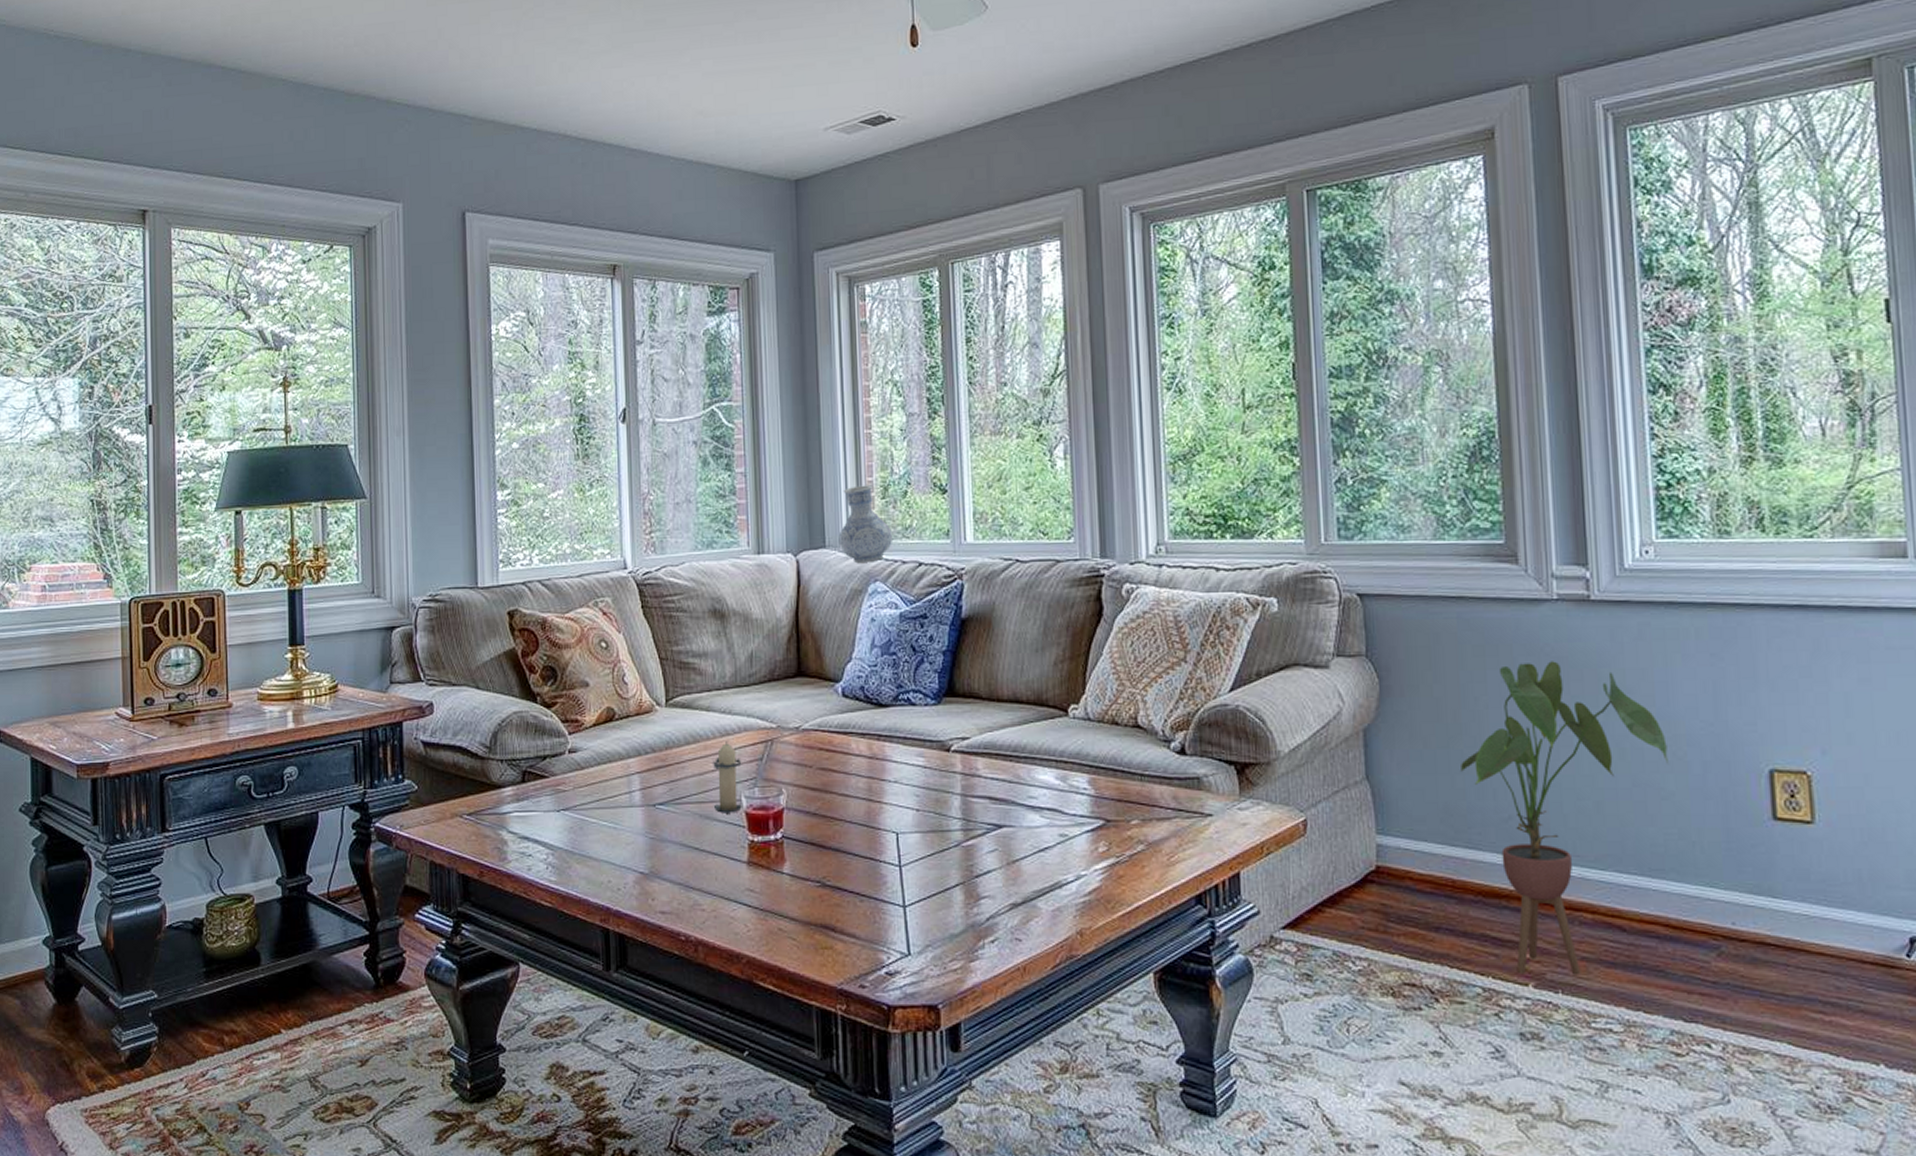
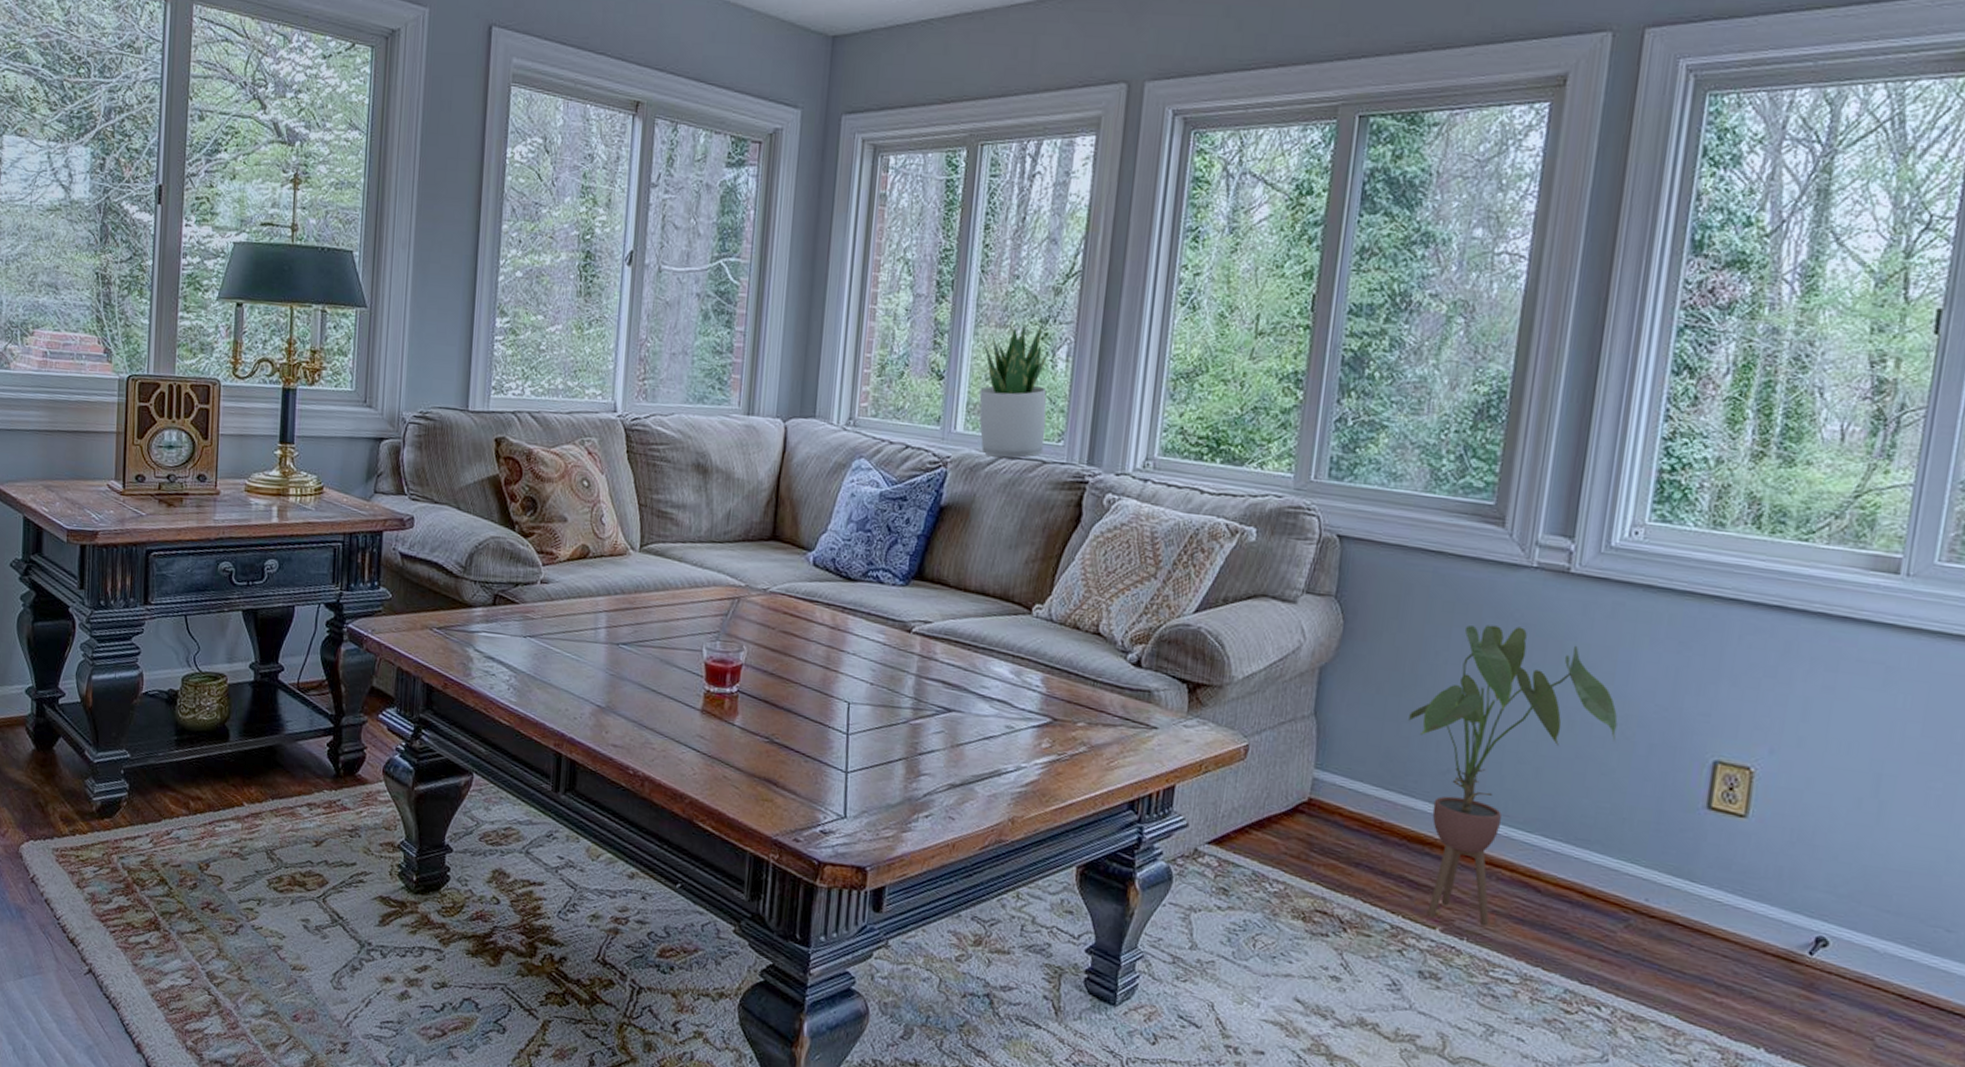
candle: present [712,741,742,813] -> none [674,593,708,663]
vase: present [838,485,894,562] -> none [829,360,884,438]
planter: none [979,425,1055,563] -> present [979,323,1050,459]

